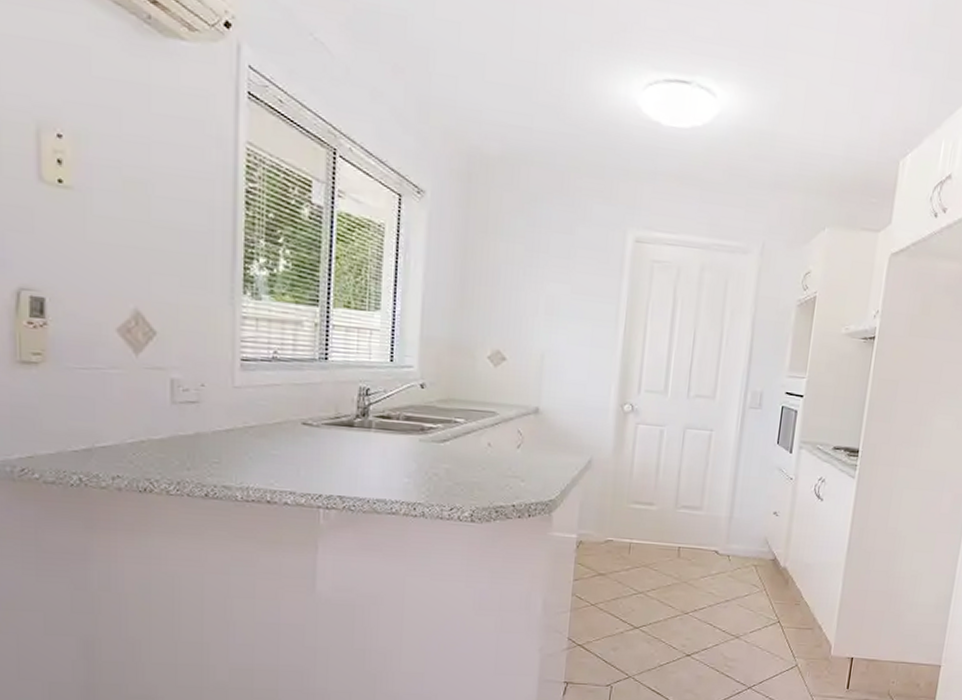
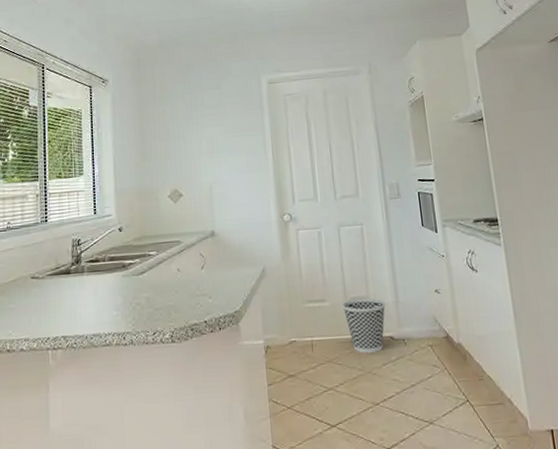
wastebasket: none [670,507,718,564] -> present [342,298,386,353]

